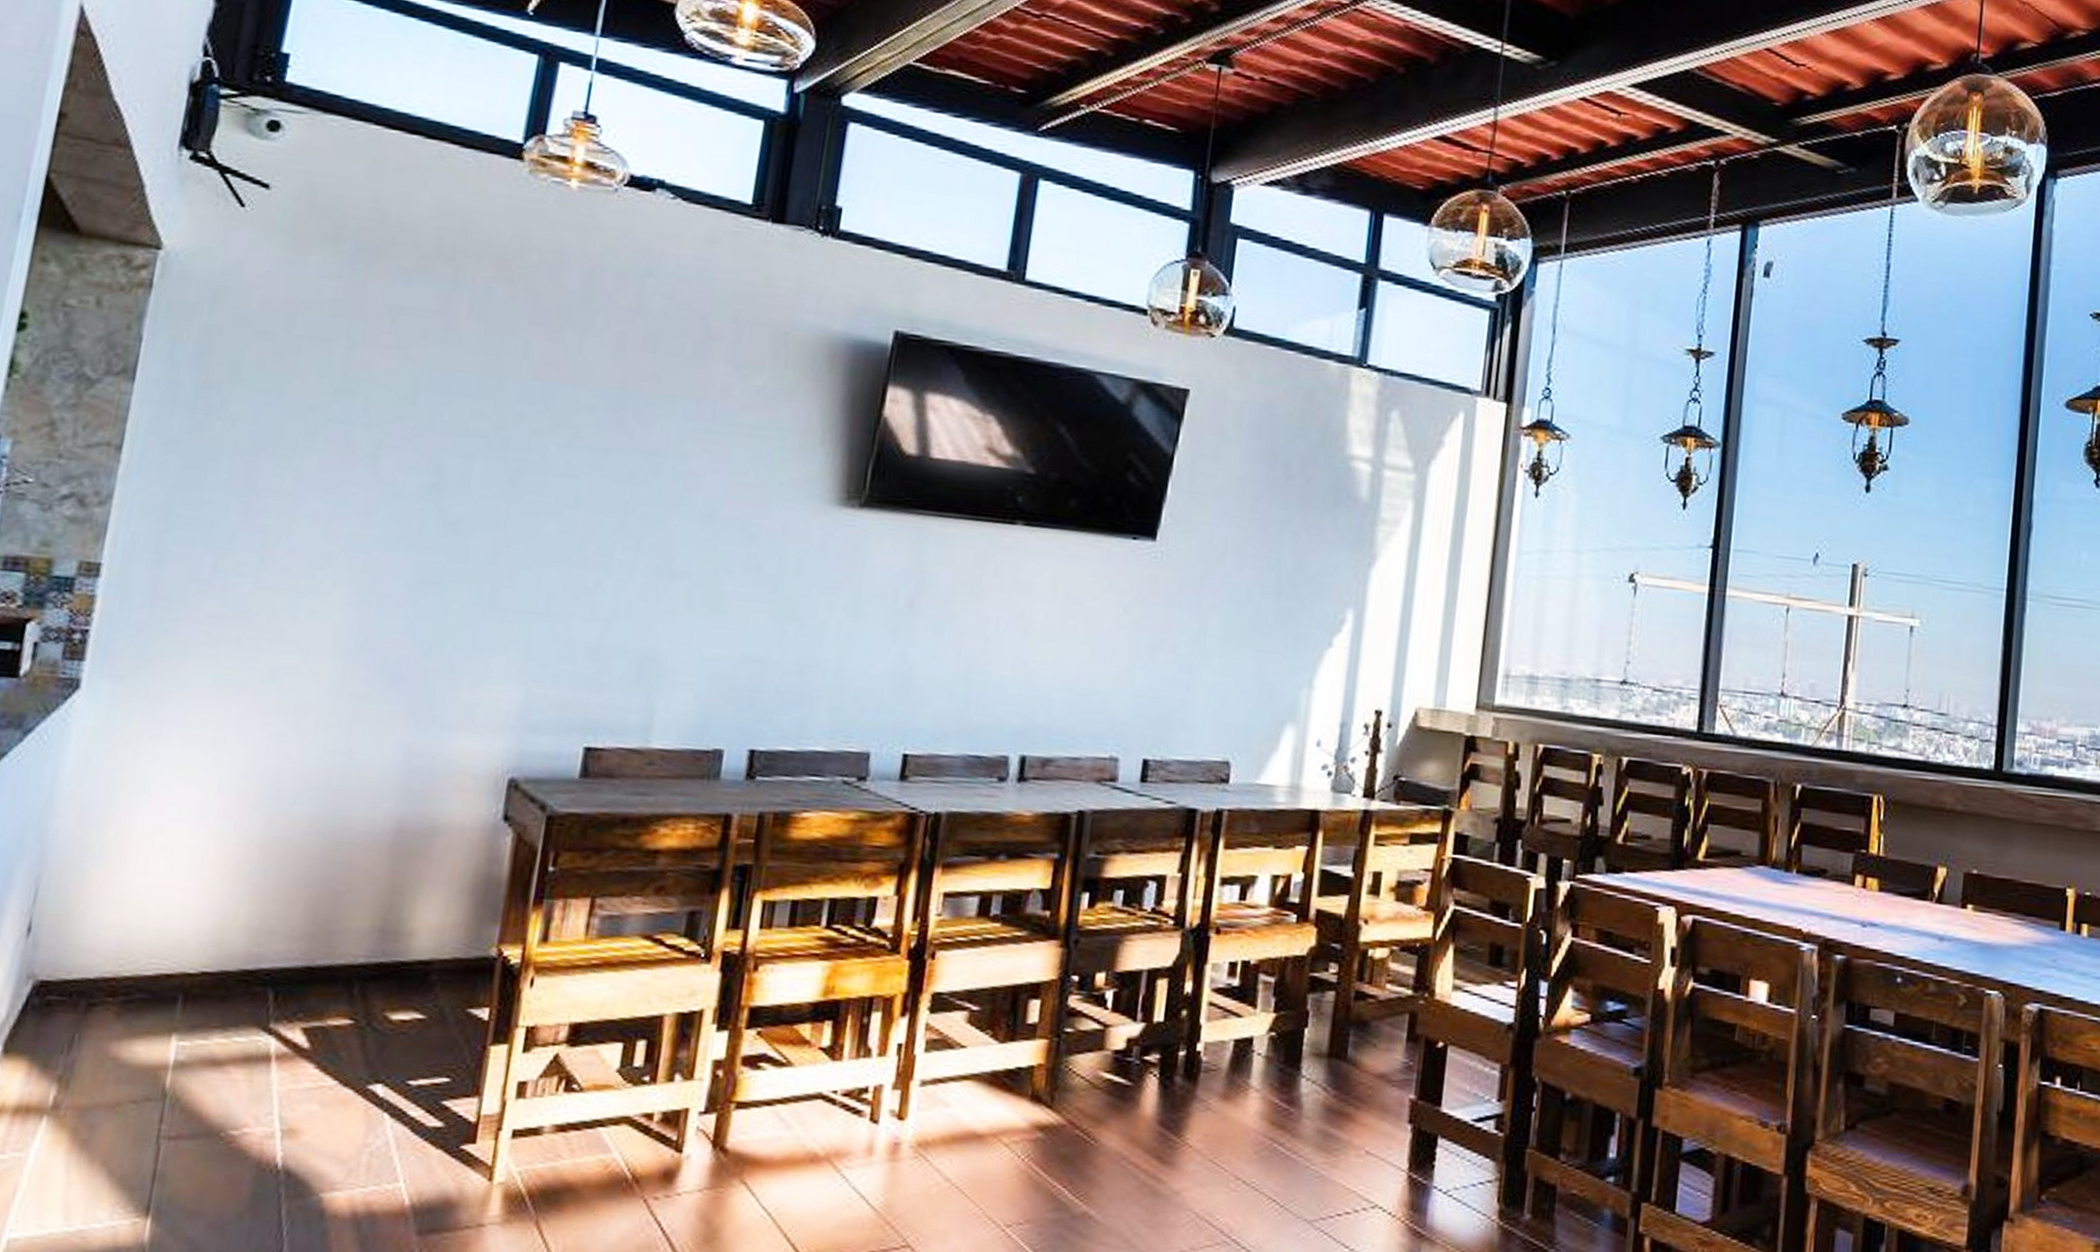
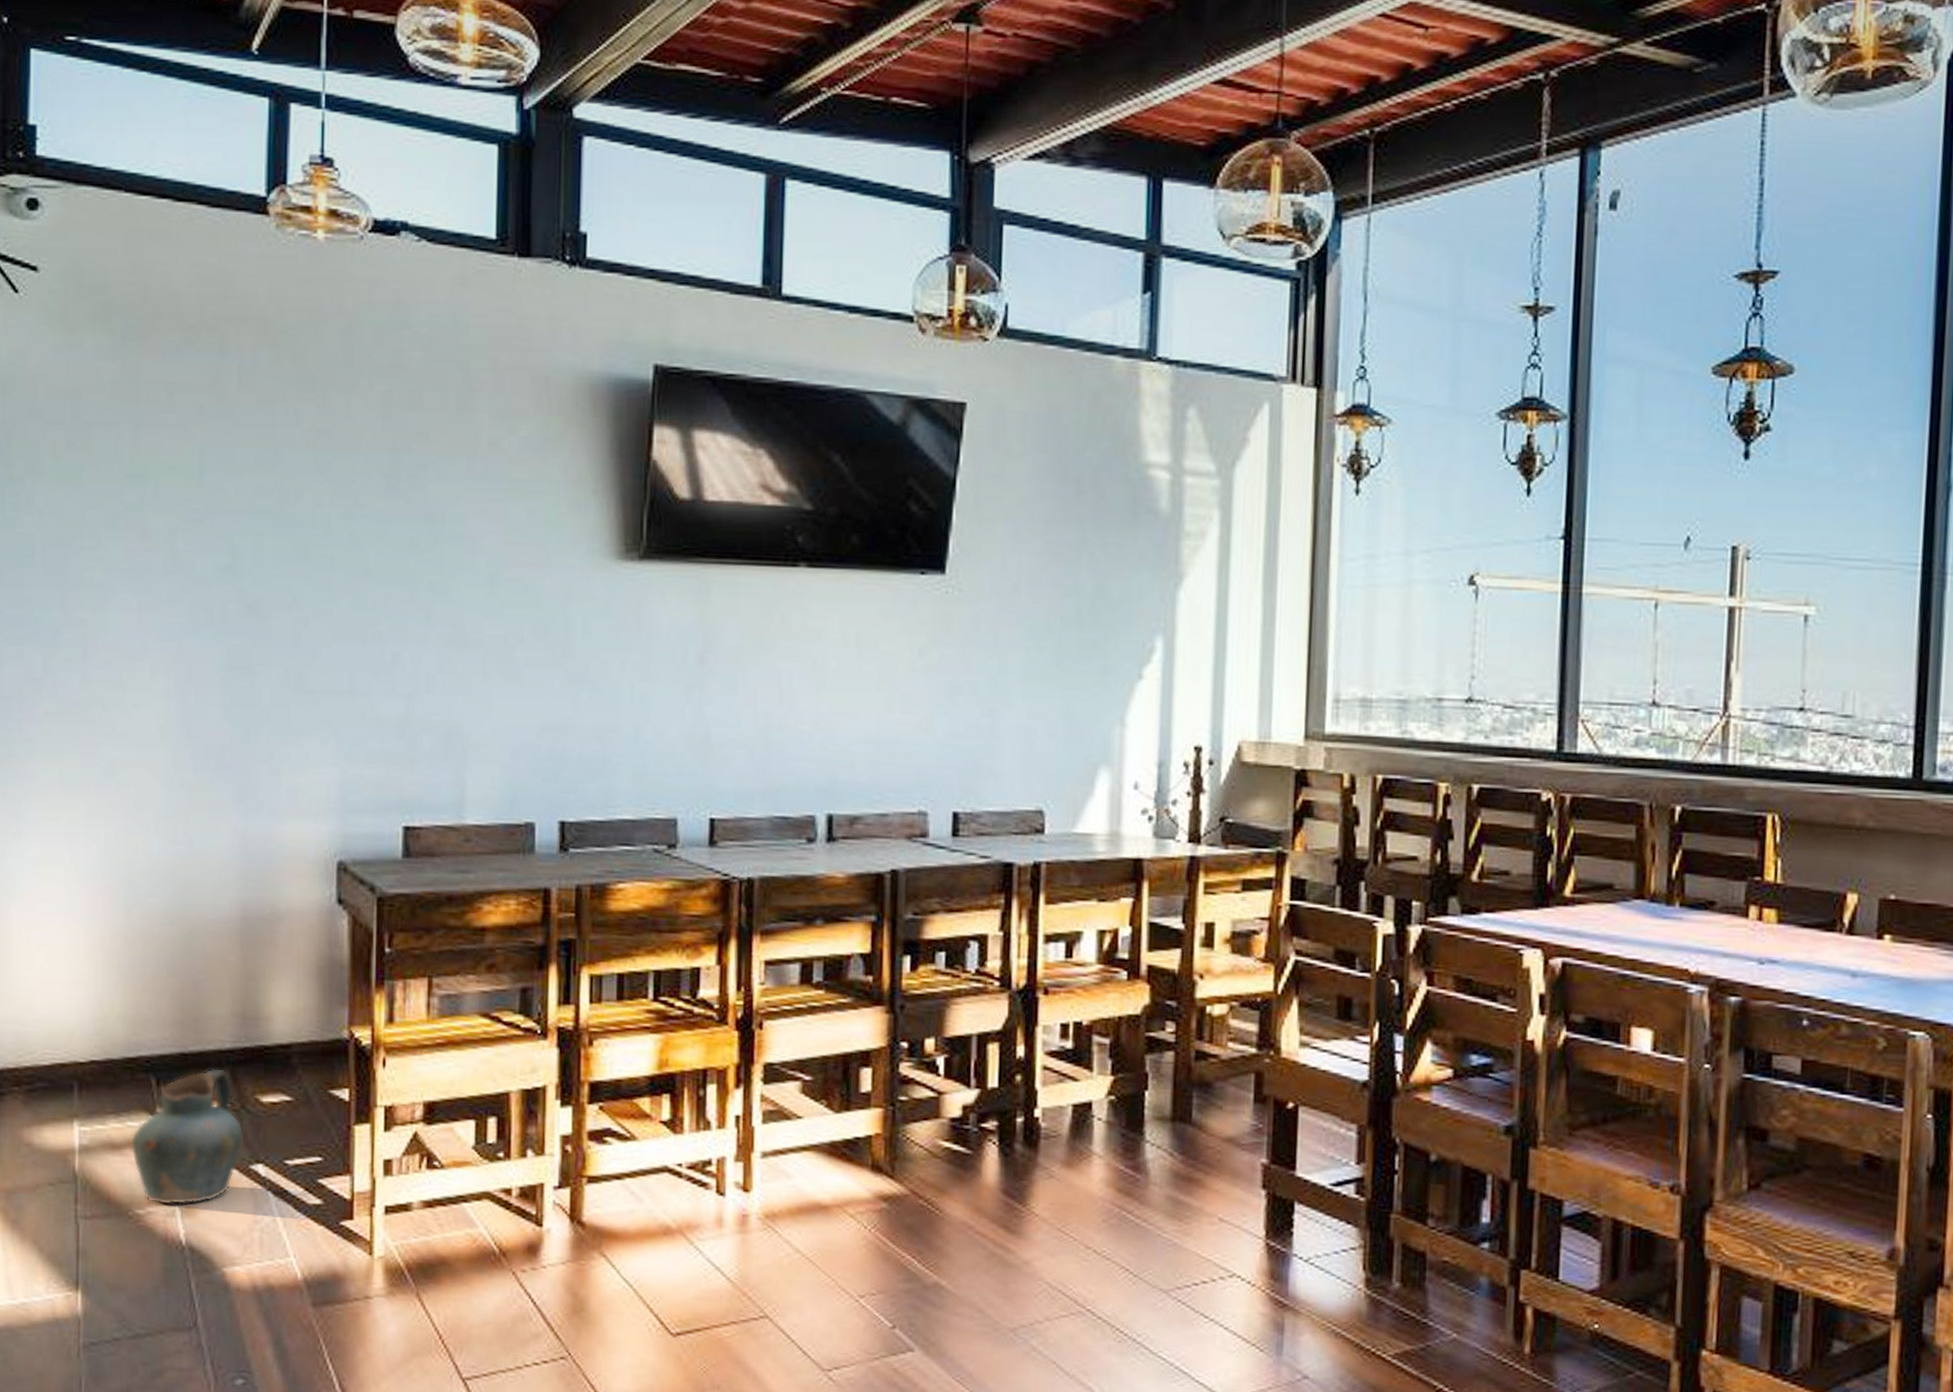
ceramic jug: none [234,983,367,1126] -> present [131,1068,244,1205]

